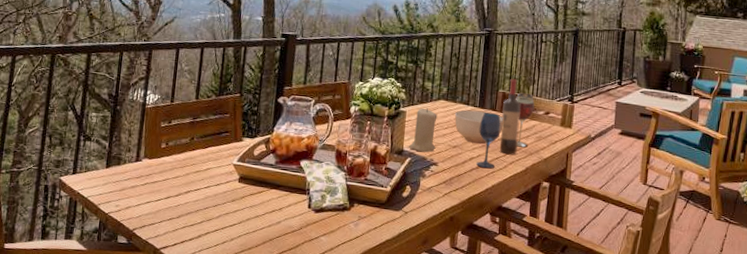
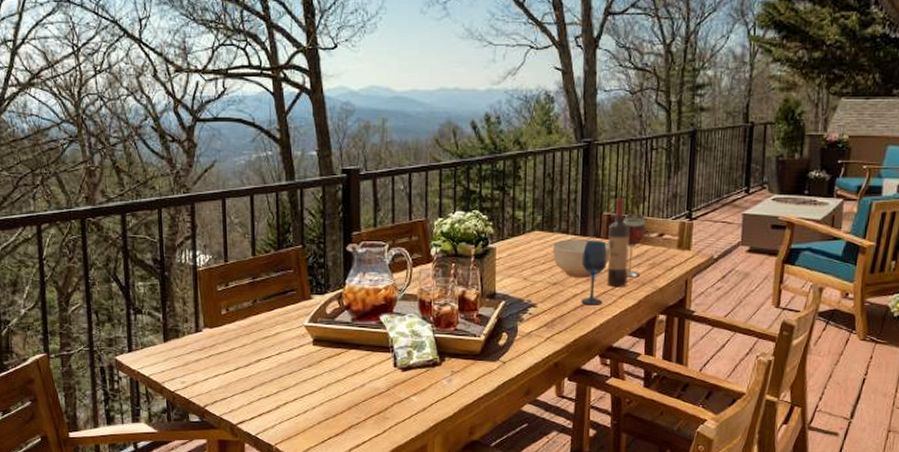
candle: present [409,108,438,153] -> none [502,242,533,293]

